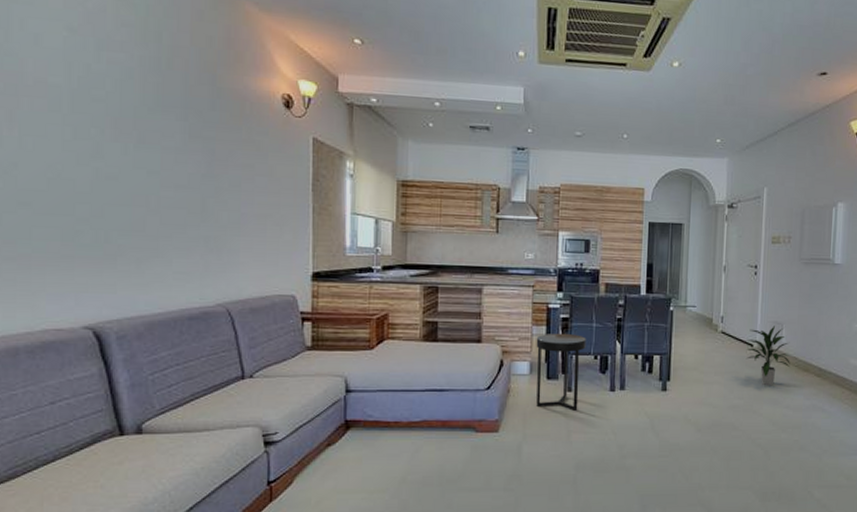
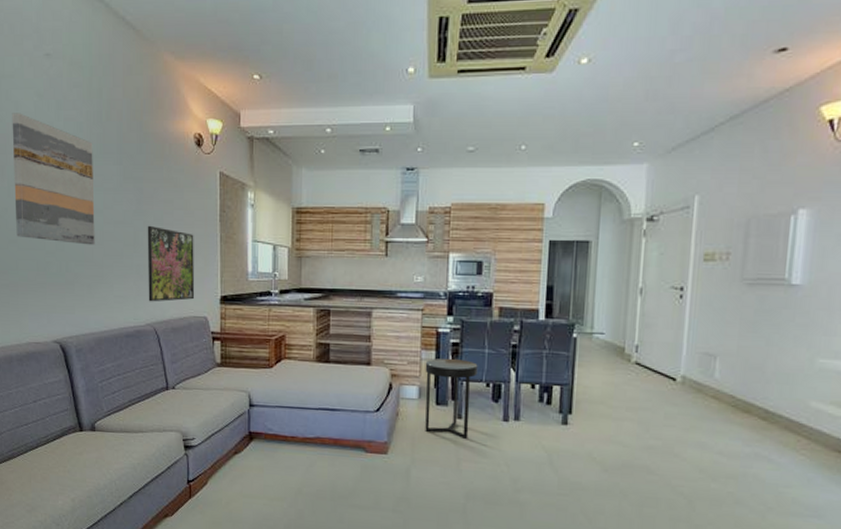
wall art: none [28,47,148,212] -> present [12,113,95,245]
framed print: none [219,191,281,279] -> present [147,225,195,302]
indoor plant: present [745,326,790,386] -> none [666,358,725,428]

